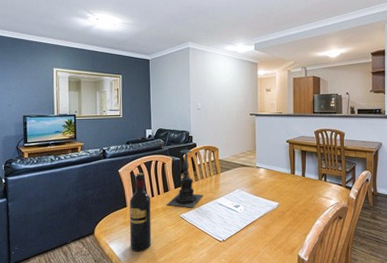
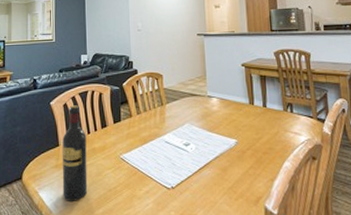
candle holder: present [166,143,203,208] -> none [104,70,147,147]

